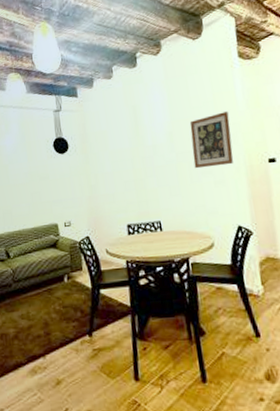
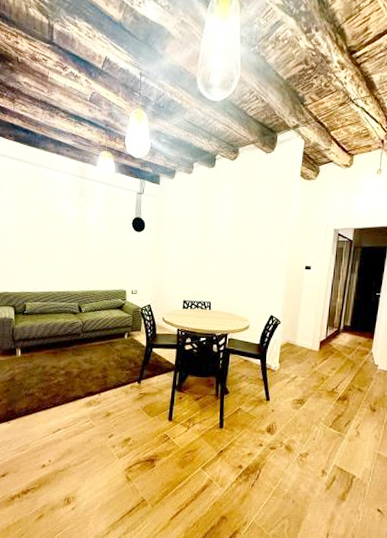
wall art: present [189,111,233,169] -> none [246,221,282,266]

